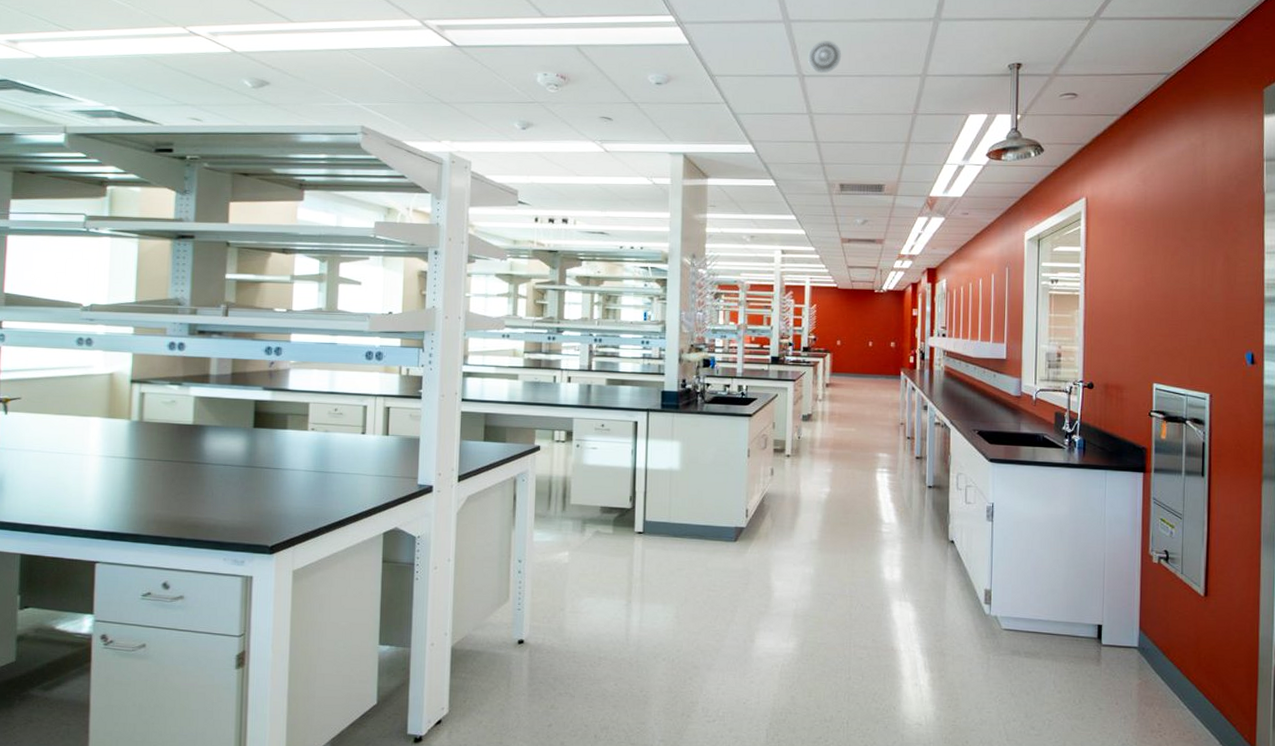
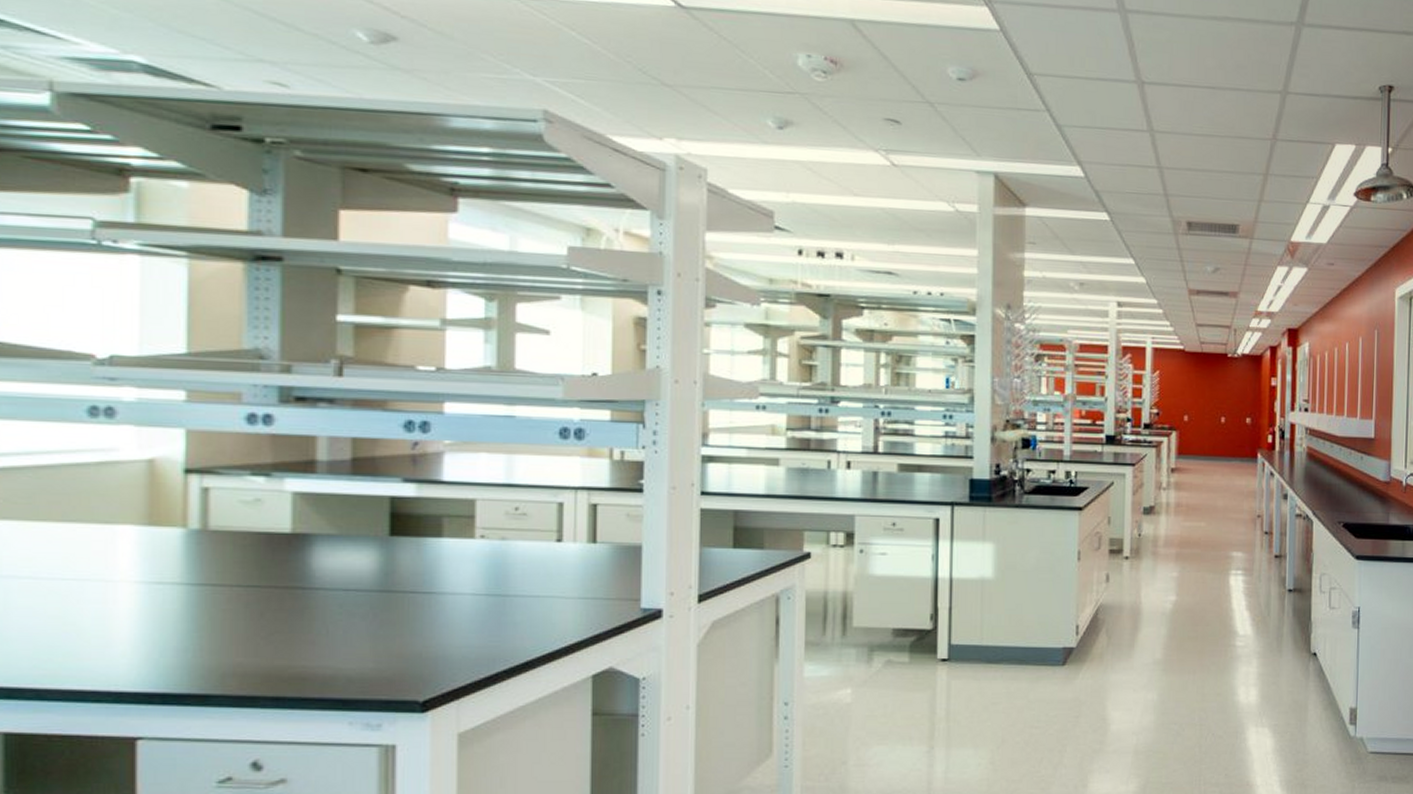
smoke detector: present [807,41,842,73] -> none [1147,39,1189,81]

